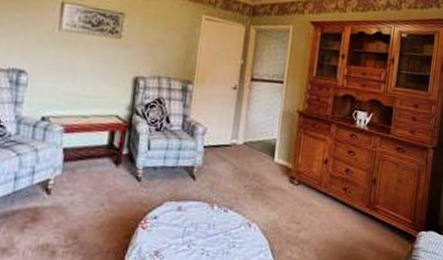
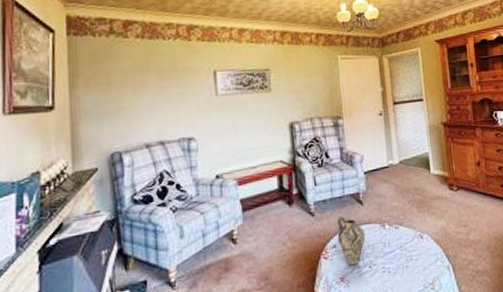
ceramic jug: none [160,187,191,240] -> present [337,216,366,265]

